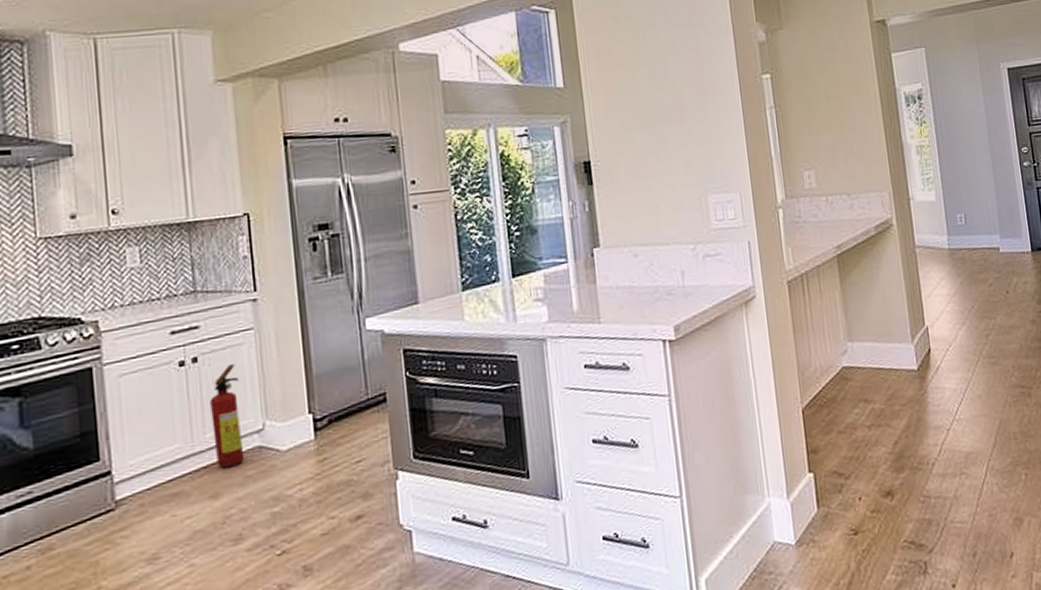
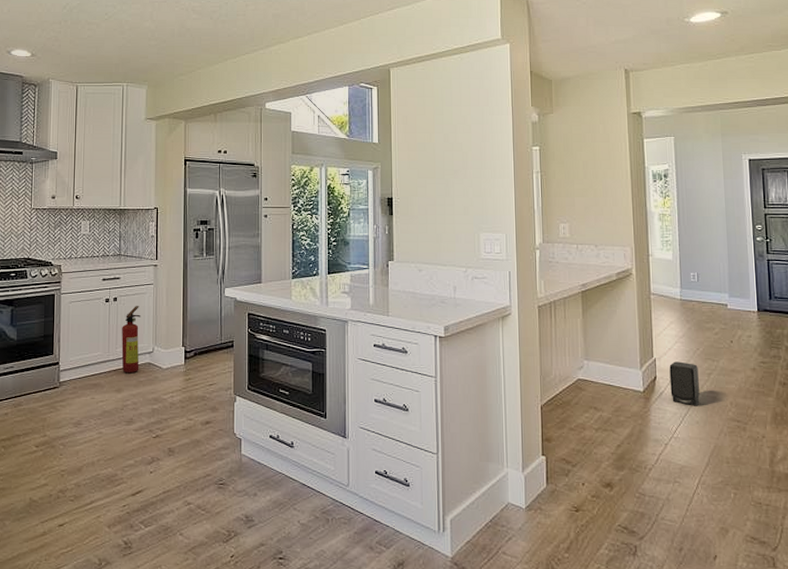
speaker: none [943,325,980,378] -> present [669,361,700,406]

